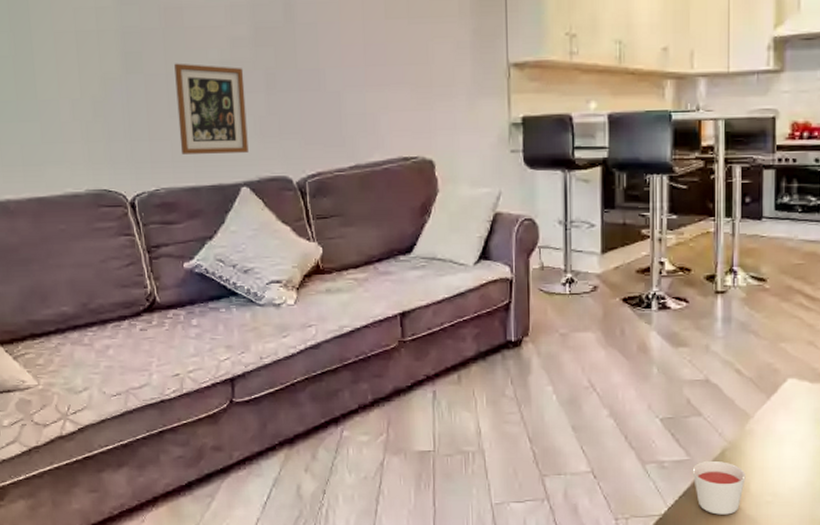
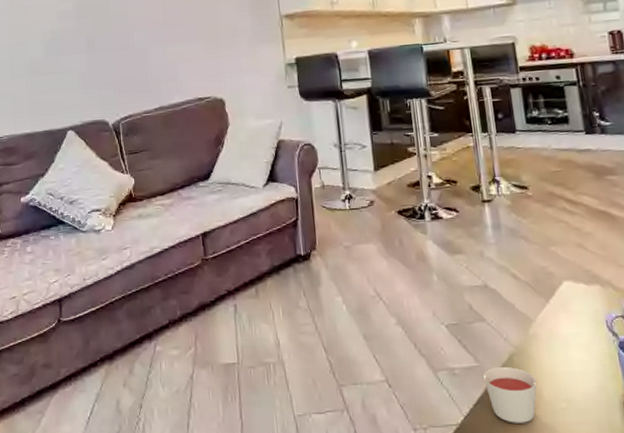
picture frame: present [174,63,249,154] -> none [16,34,73,107]

